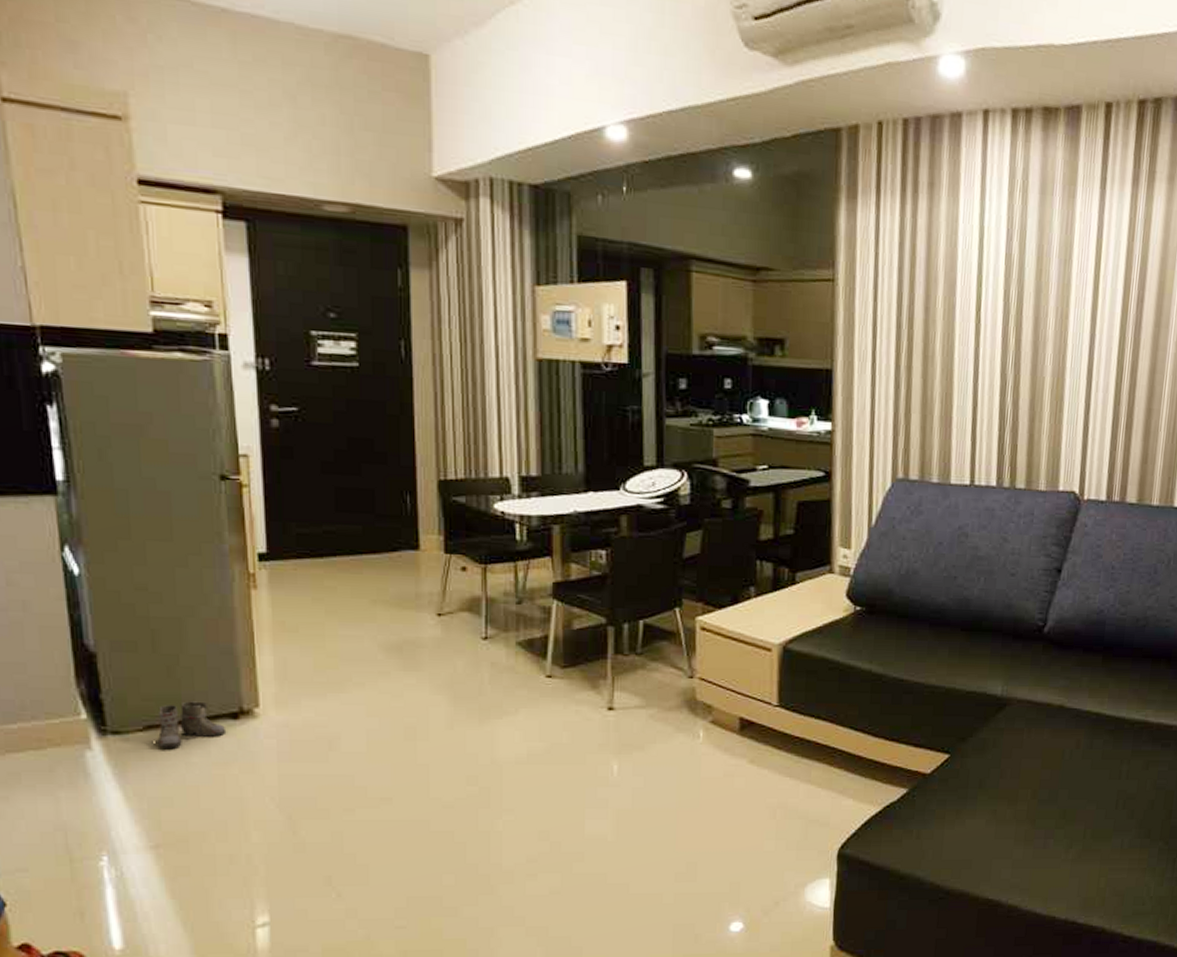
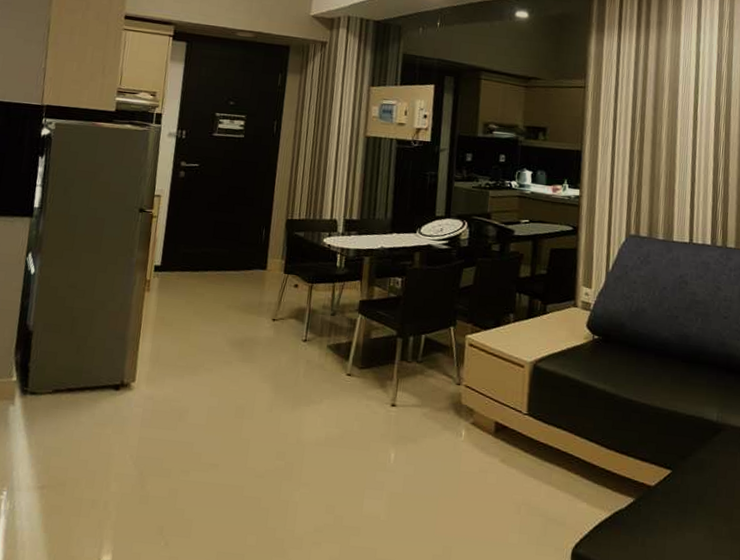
boots: present [148,701,227,748] -> none [53,373,109,409]

